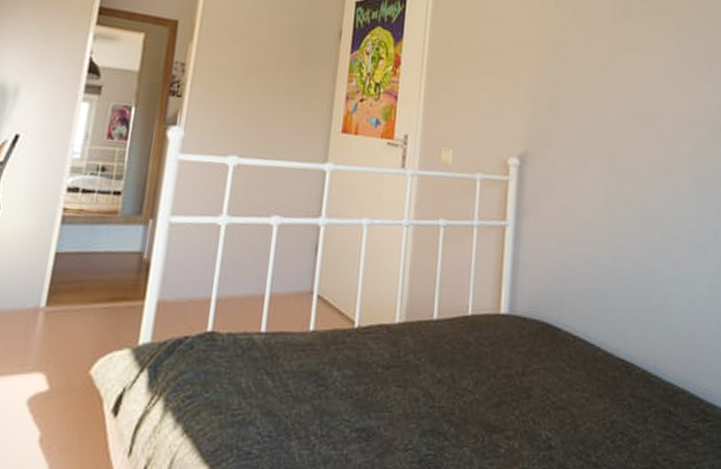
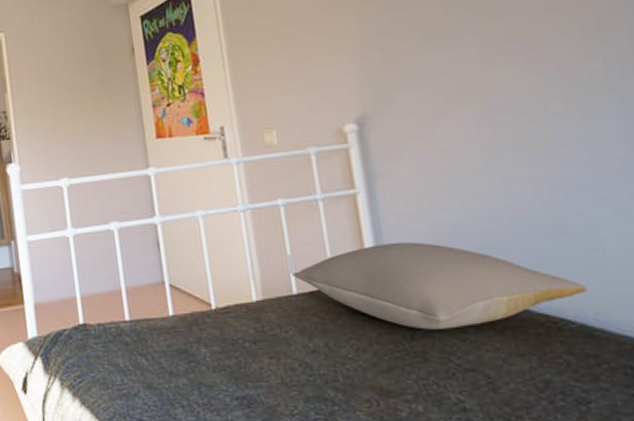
pillow: none [438,277,653,367] -> present [293,241,587,330]

